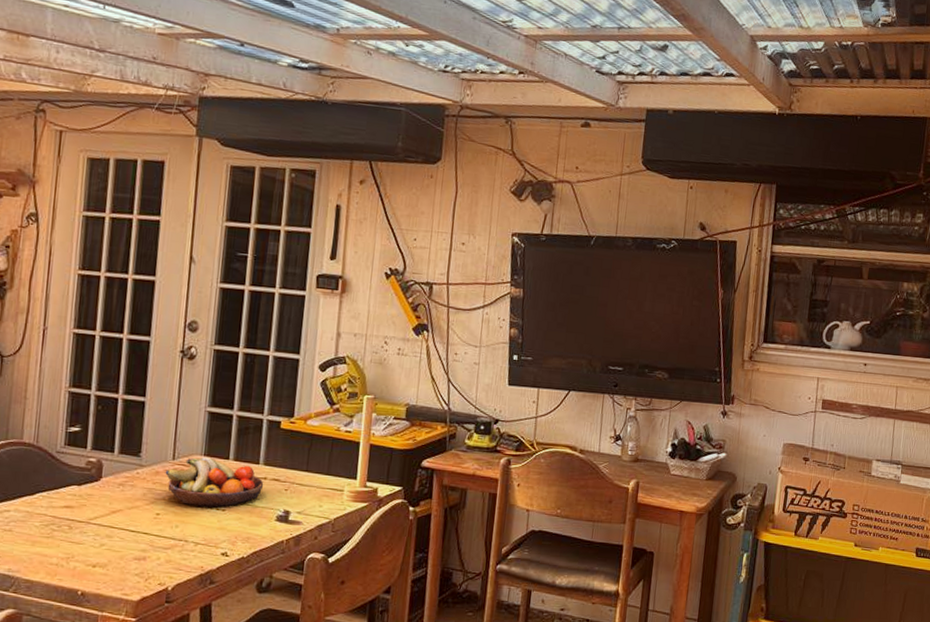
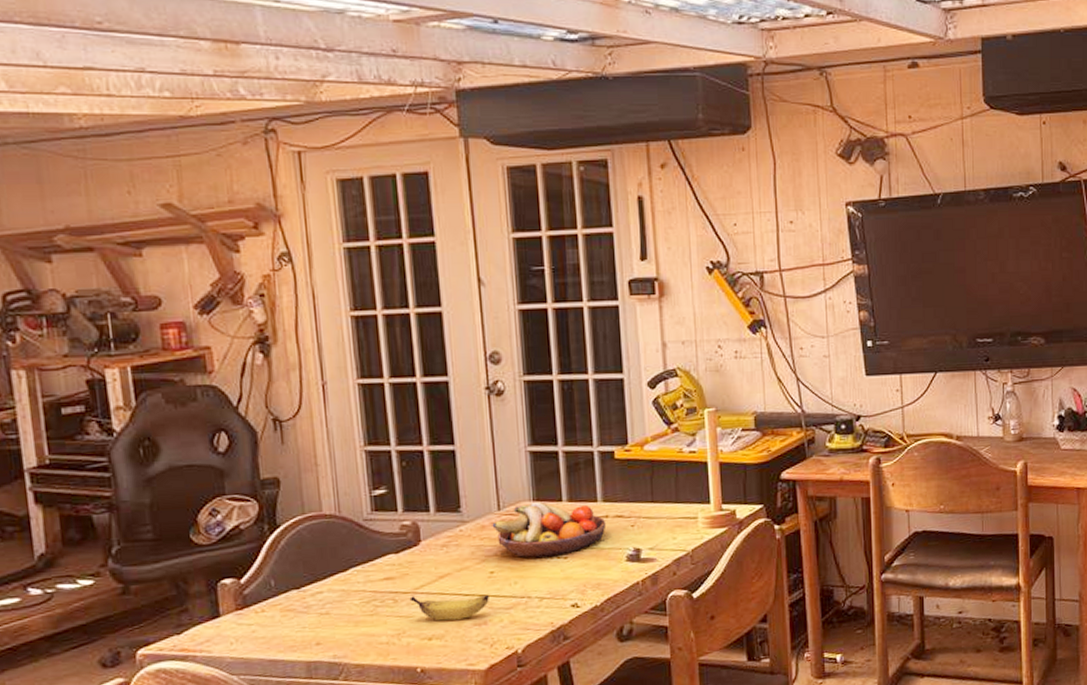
banana: none [83,525,152,553] -> present [409,594,489,621]

